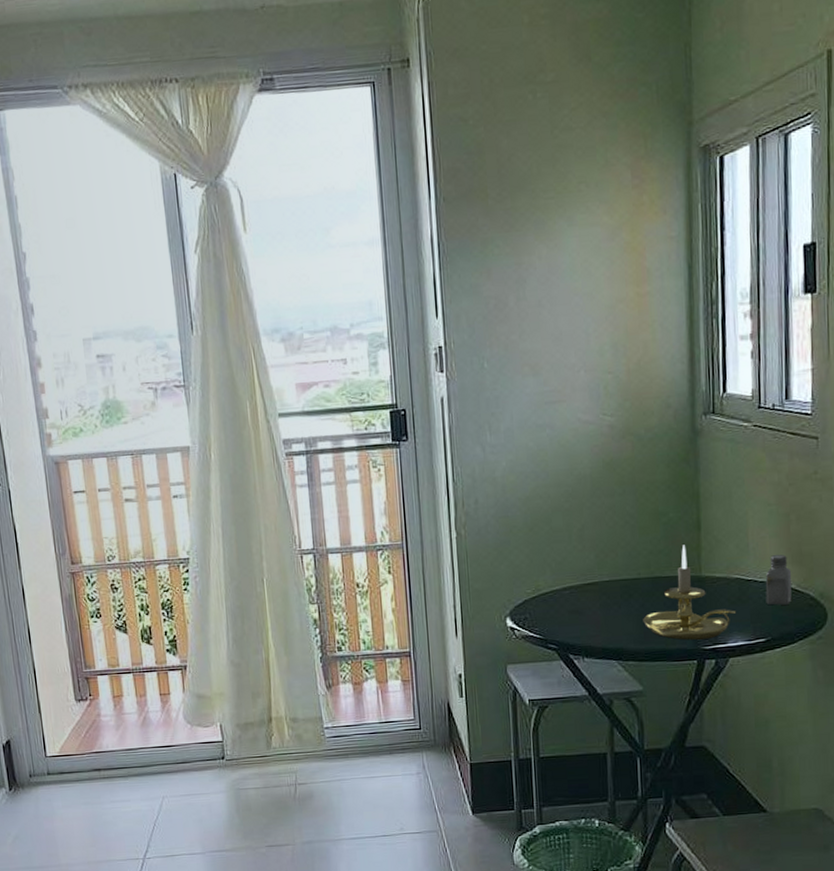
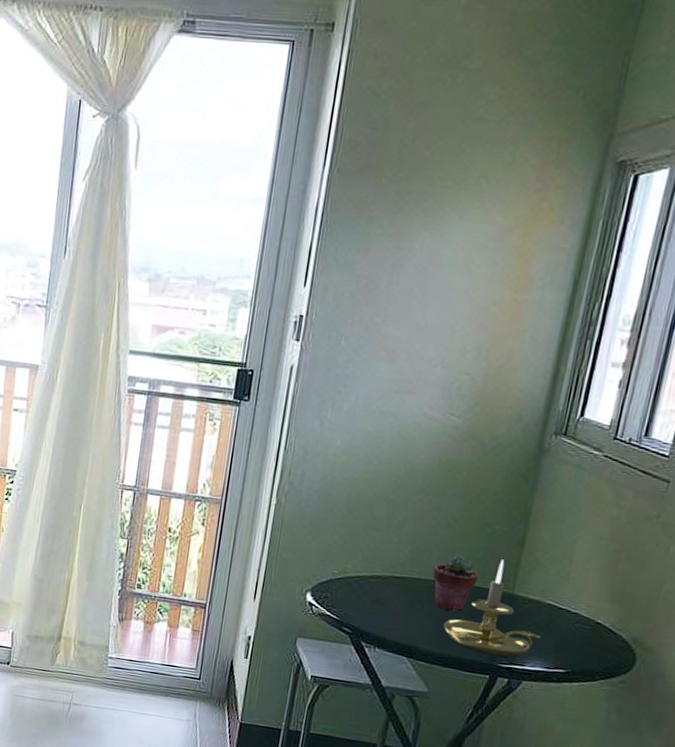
potted succulent: none [621,549,665,606] -> present [432,555,478,612]
saltshaker: present [765,554,792,606] -> none [574,588,609,643]

